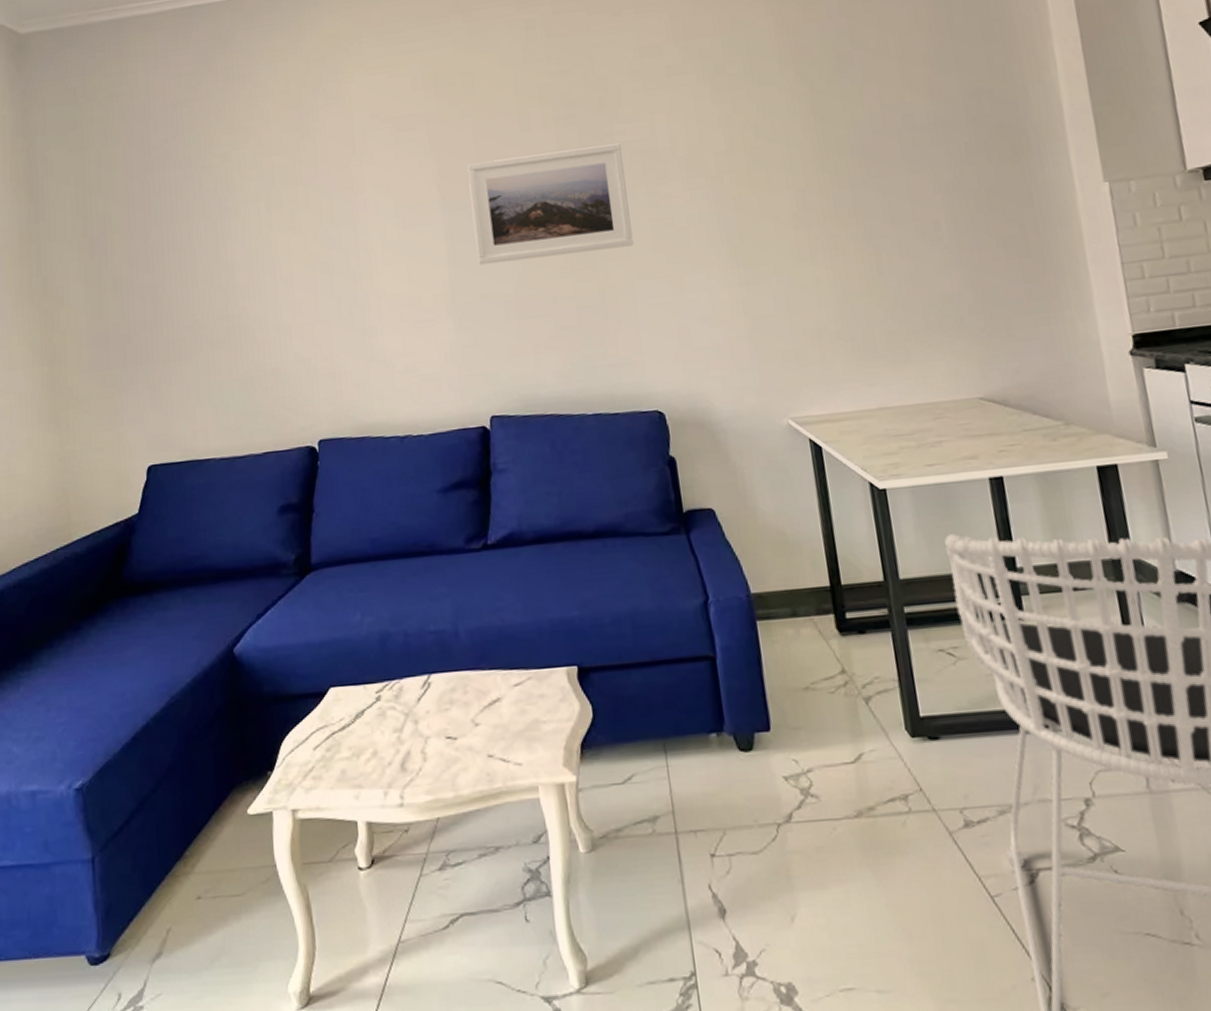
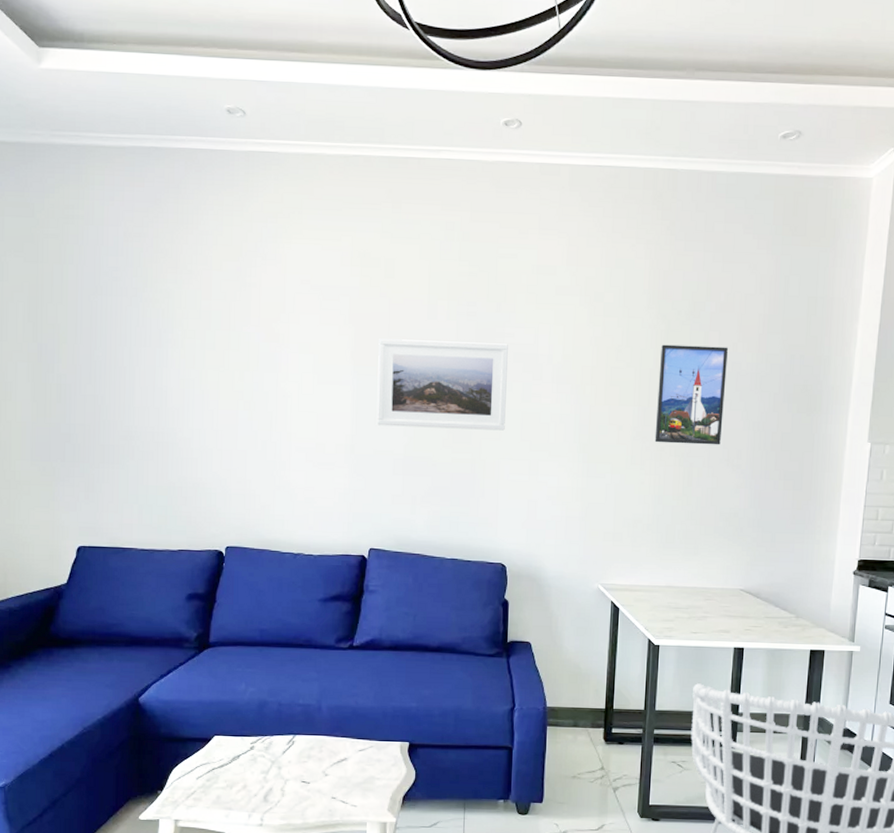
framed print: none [807,98,909,229] -> present [654,344,729,445]

